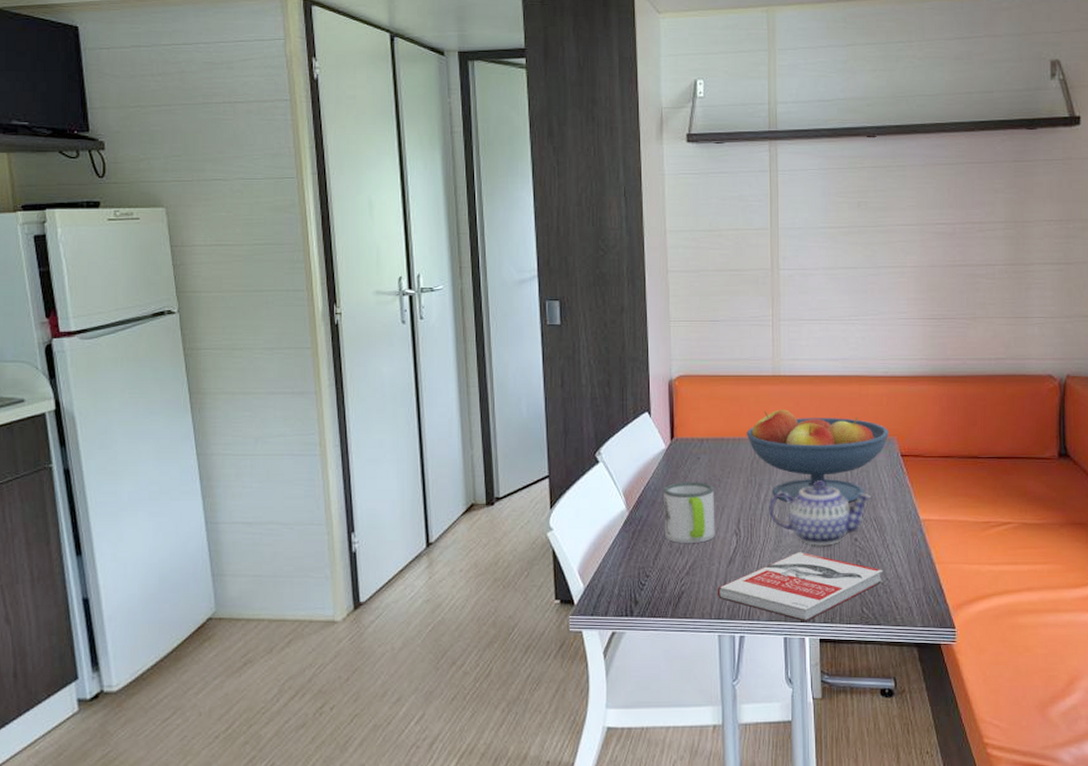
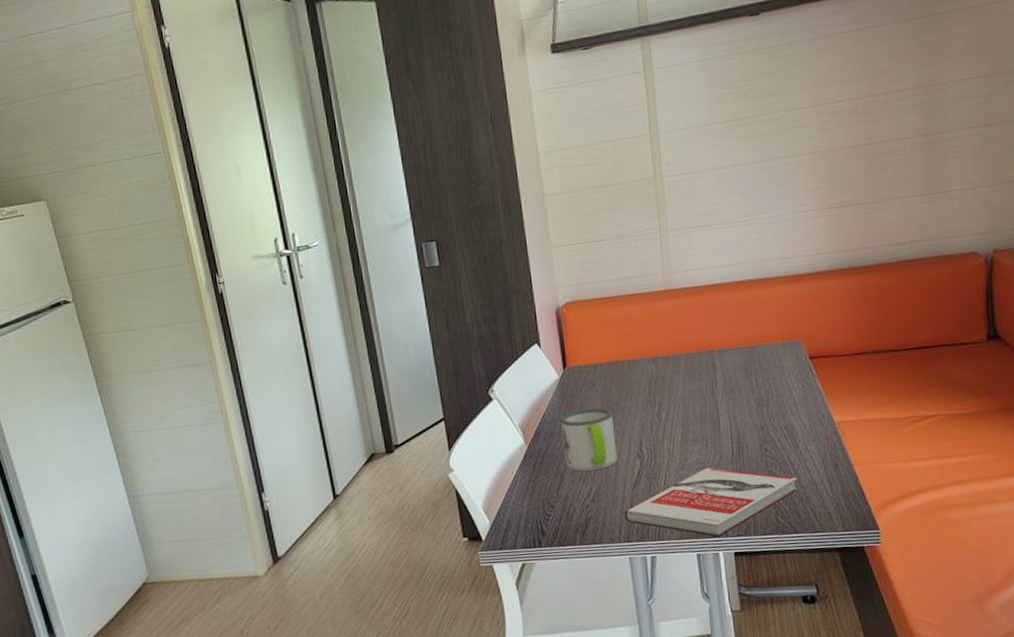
fruit bowl: present [746,409,890,503] -> none [641,322,796,419]
teapot: present [769,480,872,546] -> none [671,393,780,461]

